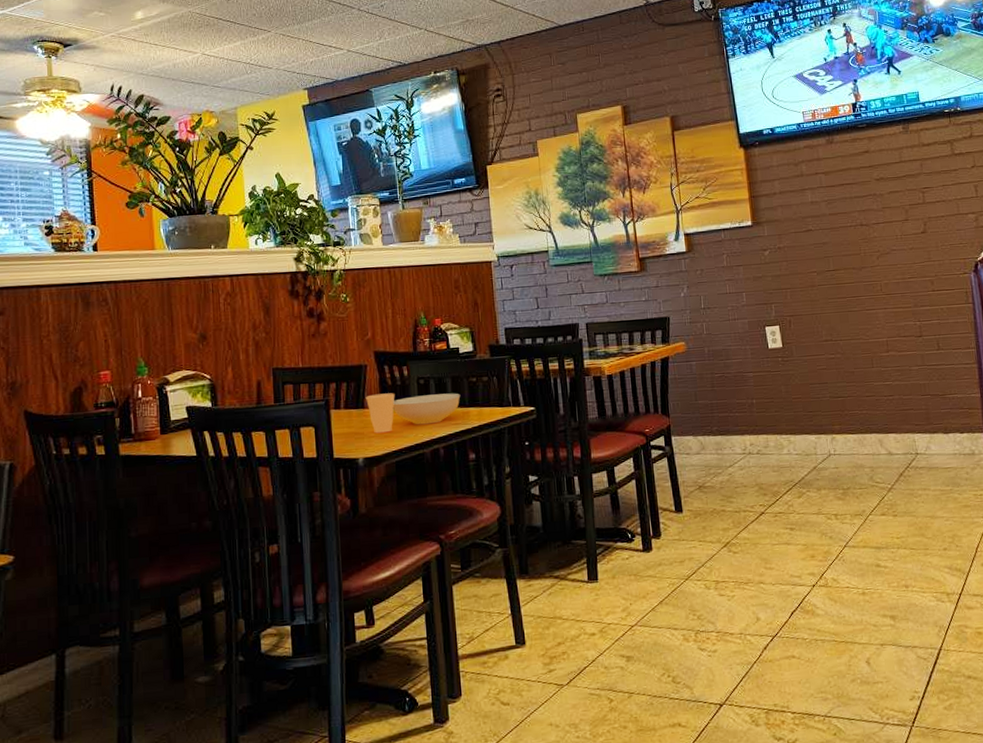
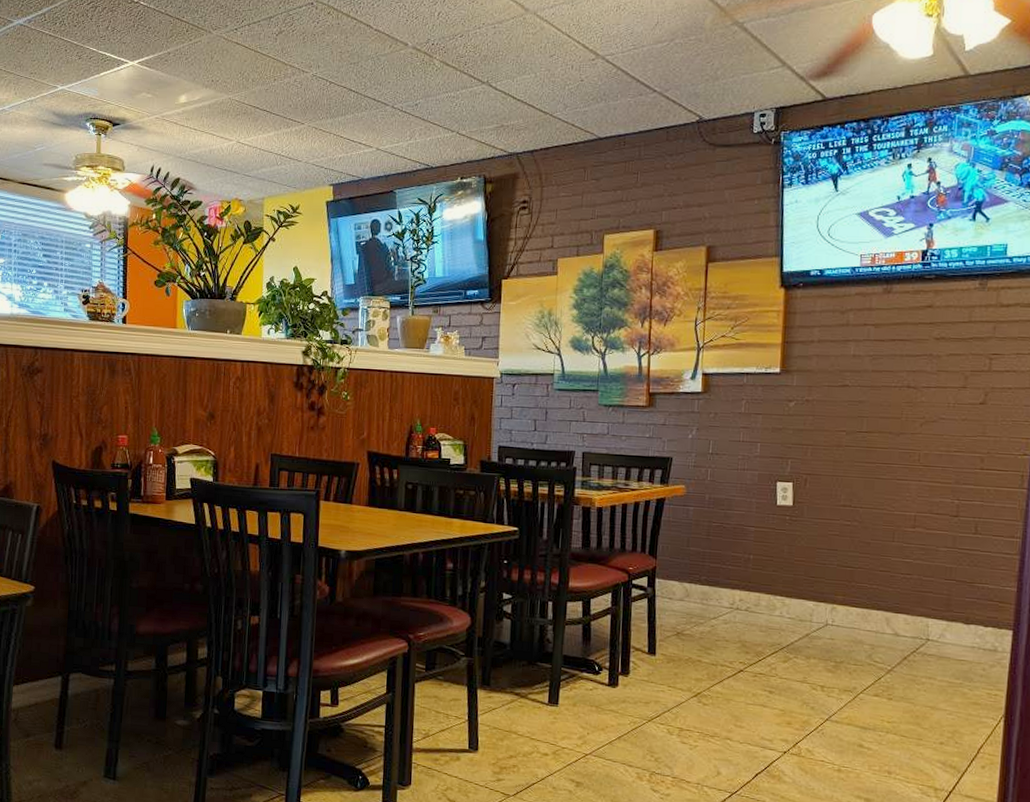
cup: present [366,393,395,434] -> none [354,492,383,530]
bowl: present [392,393,461,425] -> none [378,499,446,529]

